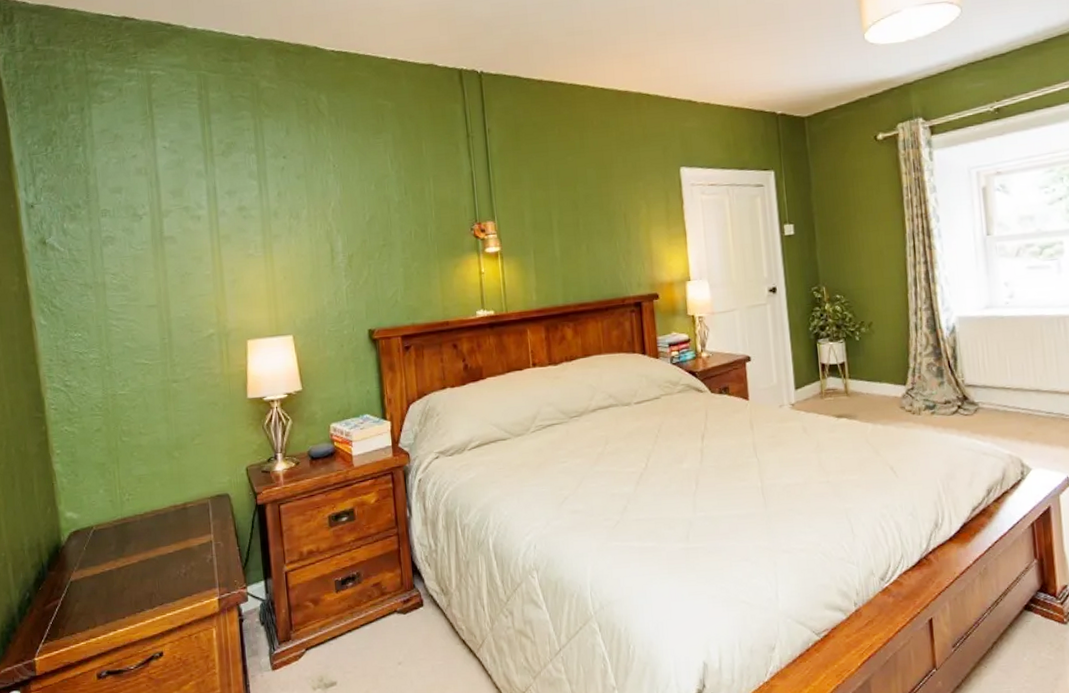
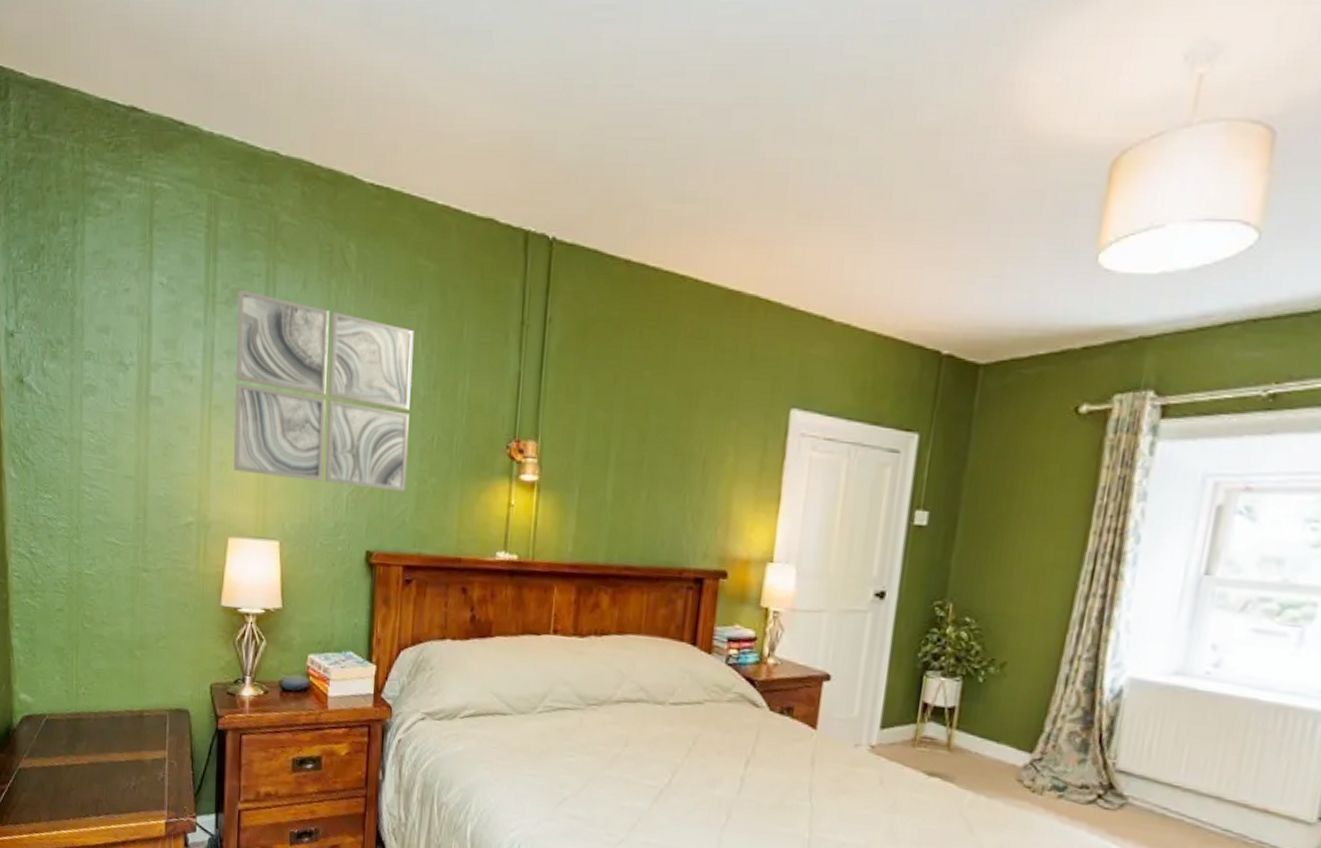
wall art: none [232,142,394,286] -> present [233,289,415,492]

